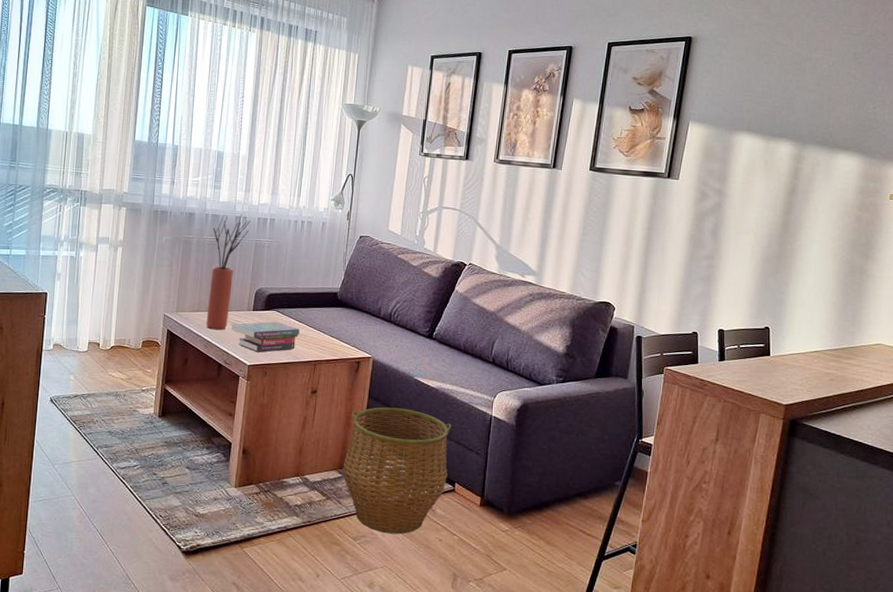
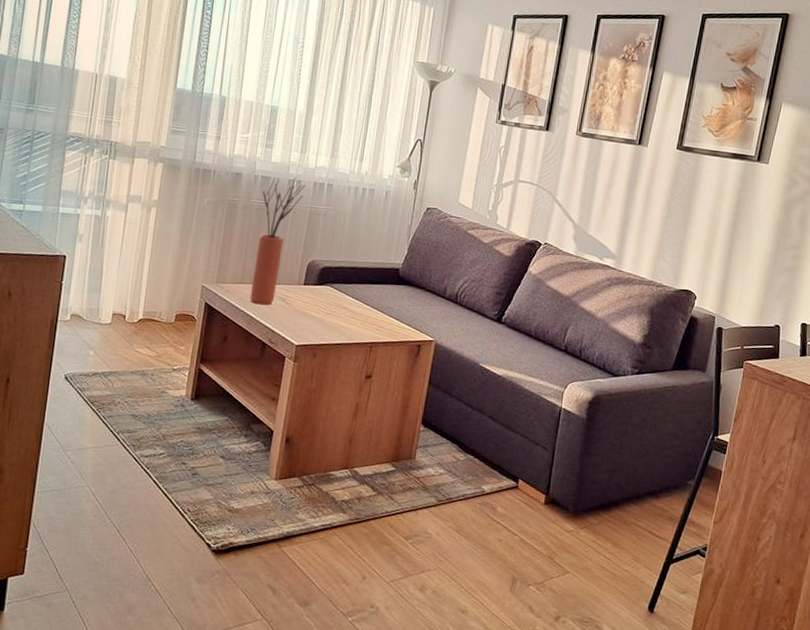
books: present [232,321,300,352] -> none [279,297,355,332]
basket: present [342,407,452,534] -> none [396,395,518,534]

